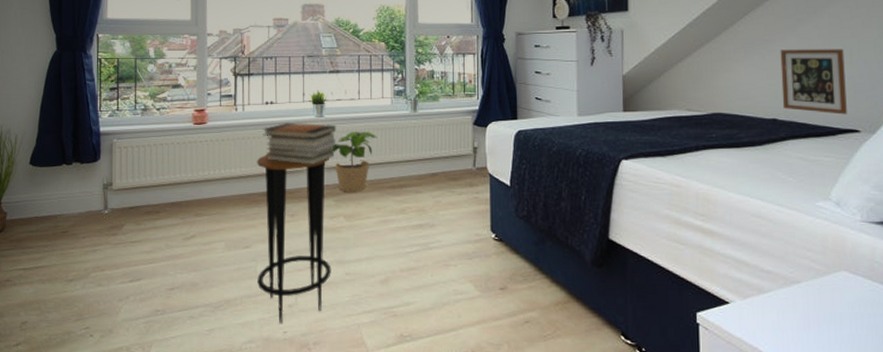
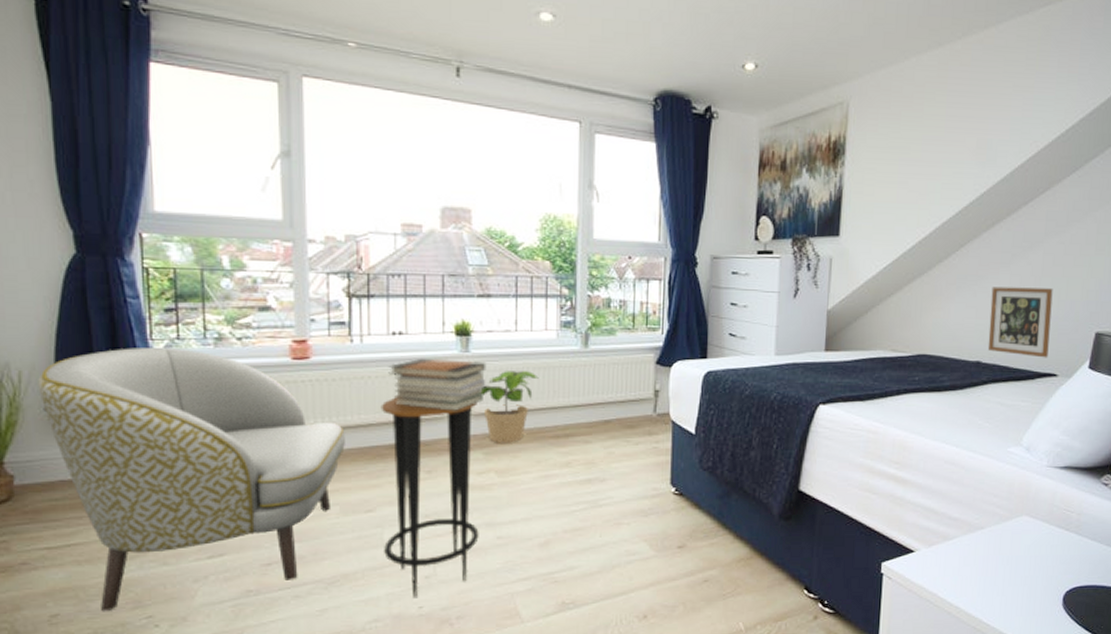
armchair: none [26,116,230,322] -> present [38,346,345,612]

